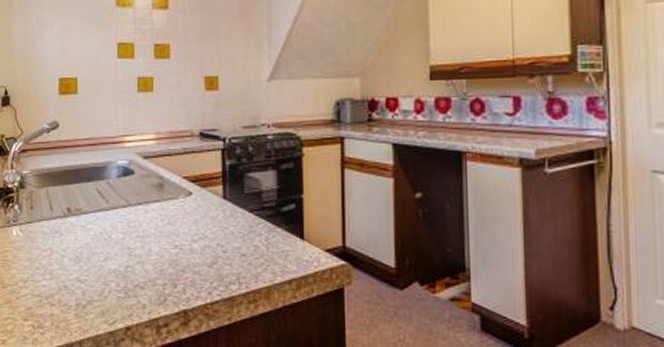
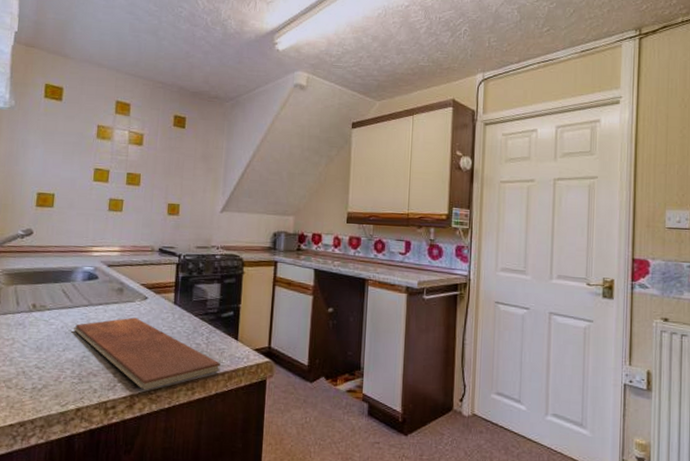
chopping board: none [112,217,286,304] -> present [73,317,220,391]

